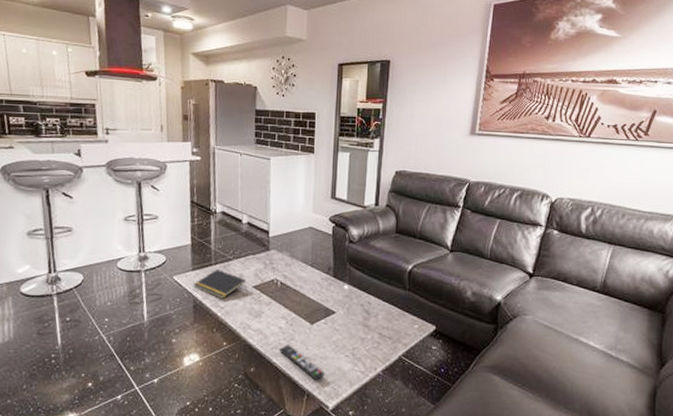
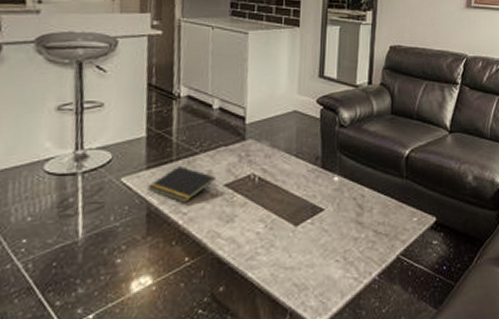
remote control: present [279,344,325,381] -> none [255,253,311,295]

